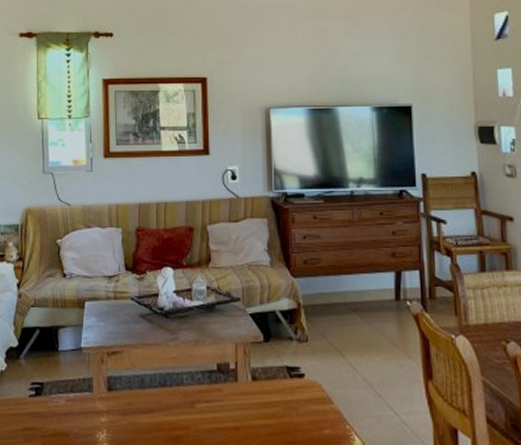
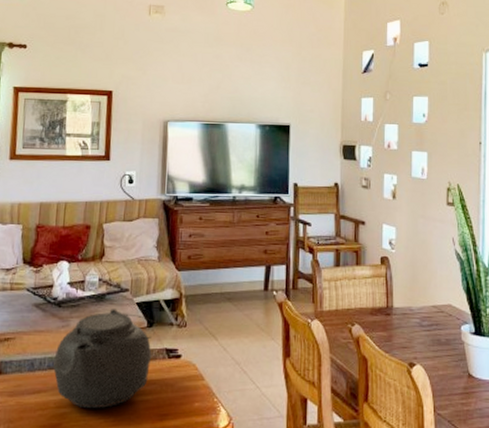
teapot: none [165,320,273,433] -> present [53,309,156,409]

